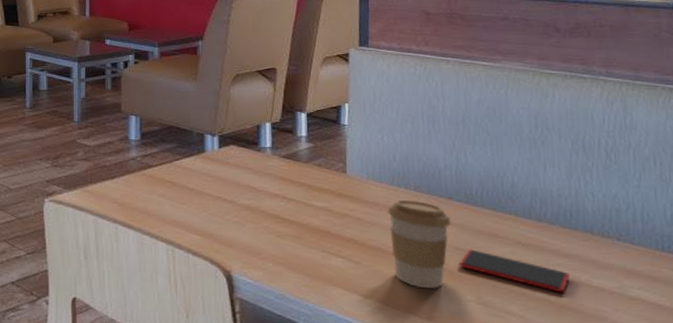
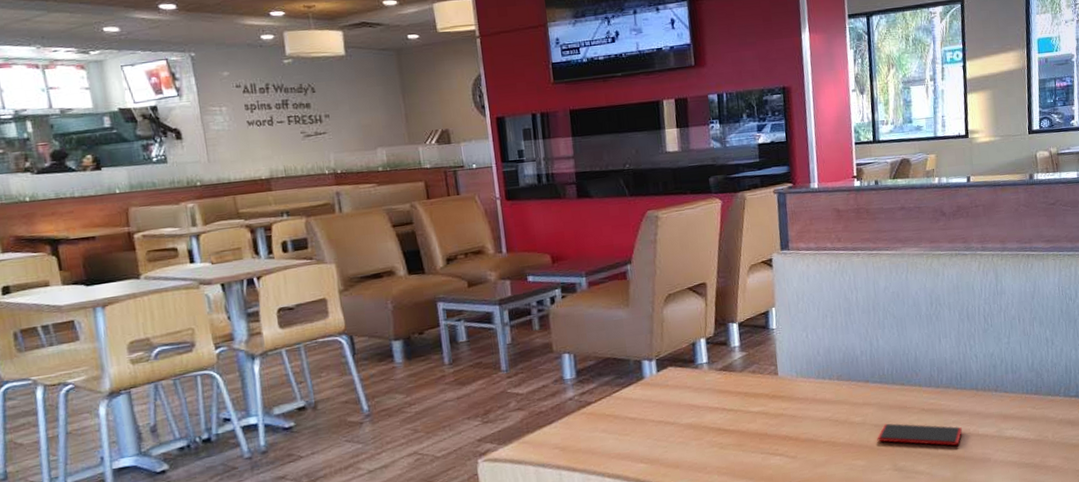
coffee cup: present [387,199,452,290] -> none [816,388,869,468]

